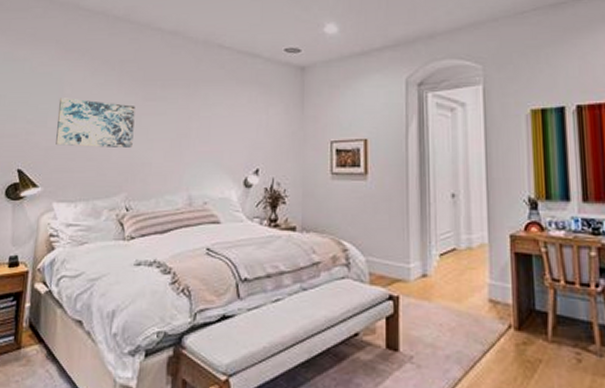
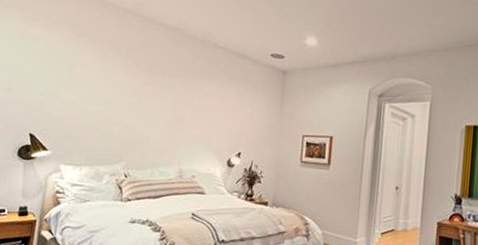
wall art: present [56,98,136,149] -> none [65,75,138,125]

